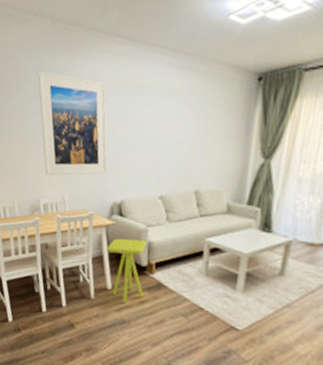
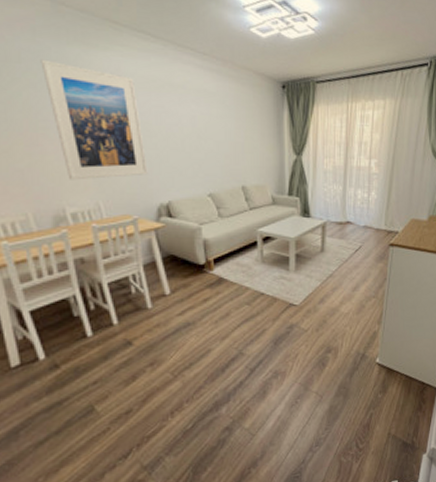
side table: present [107,238,148,303] -> none [159,239,206,304]

